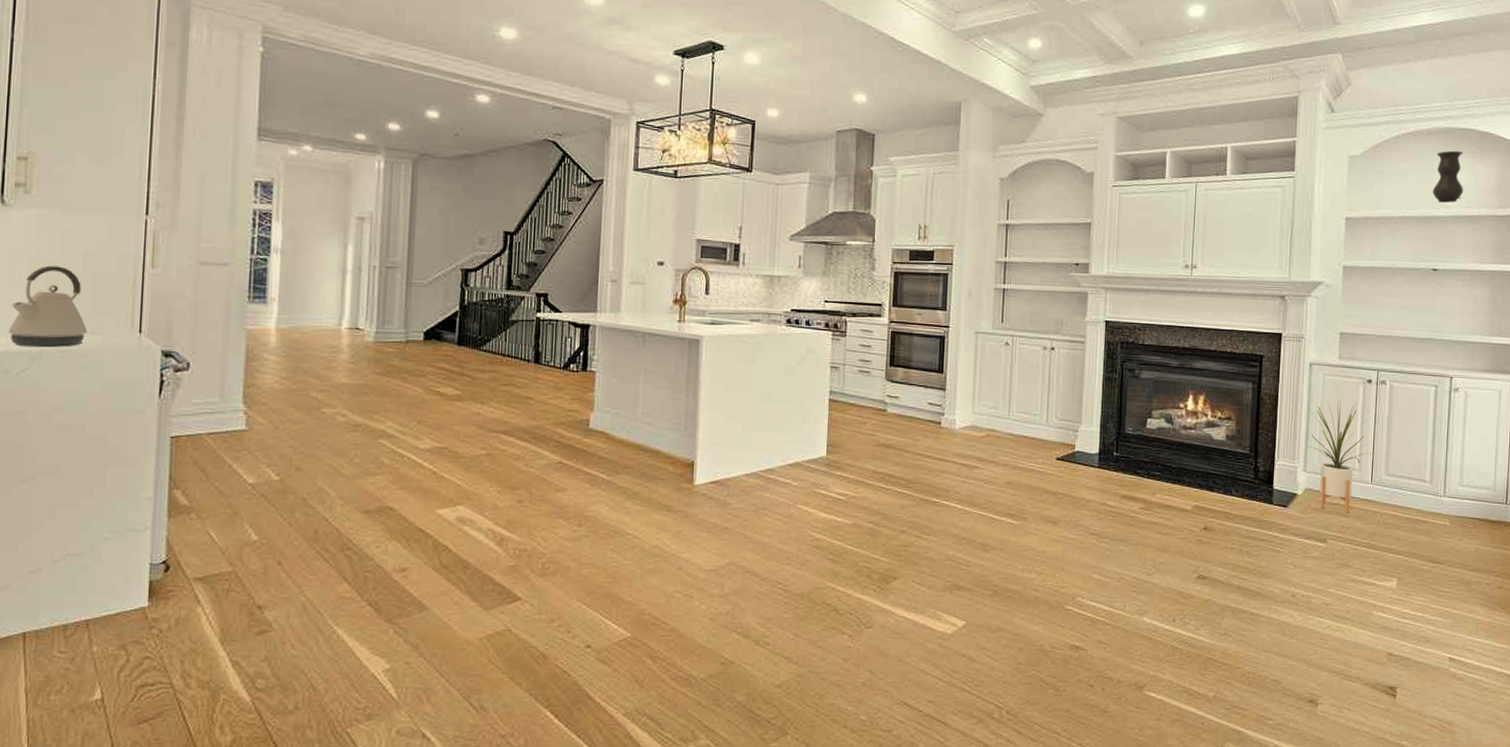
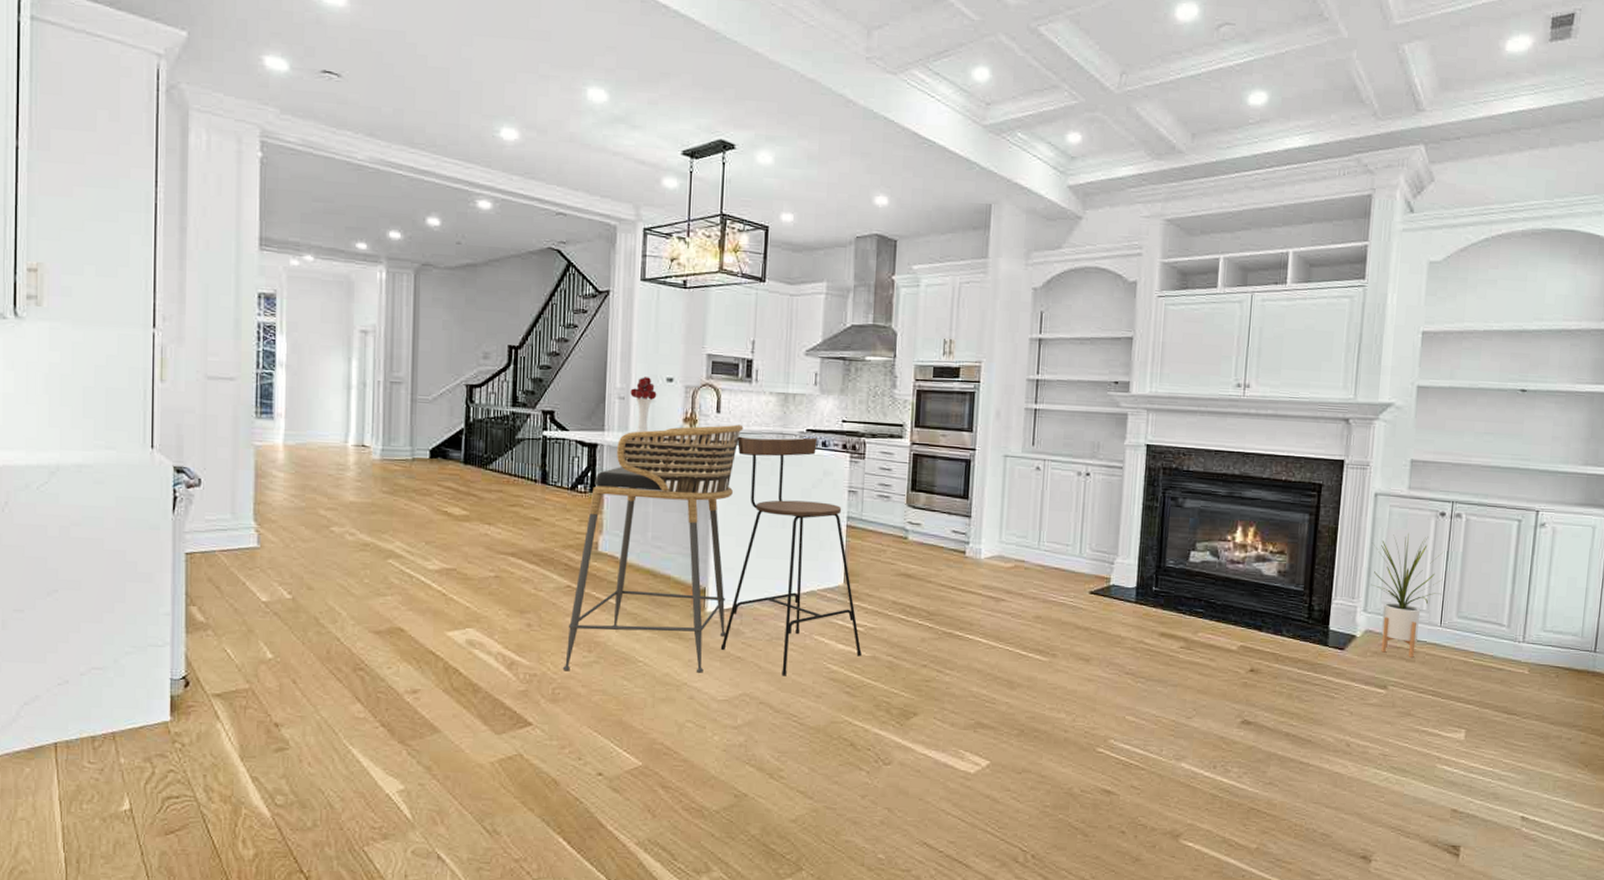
kettle: present [8,265,88,348] -> none [27,379,102,463]
bar stool: none [552,305,731,546] -> present [562,424,744,673]
flower bouquet: none [622,261,648,314] -> present [630,377,657,433]
bar stool: none [708,316,844,545] -> present [720,436,862,676]
vase: present [1433,150,1464,203] -> none [1525,255,1564,315]

